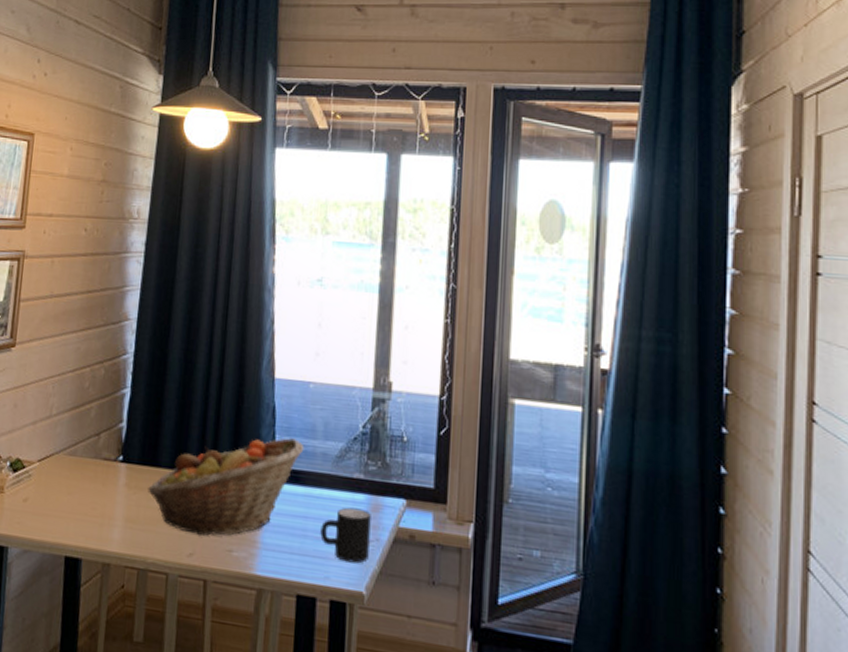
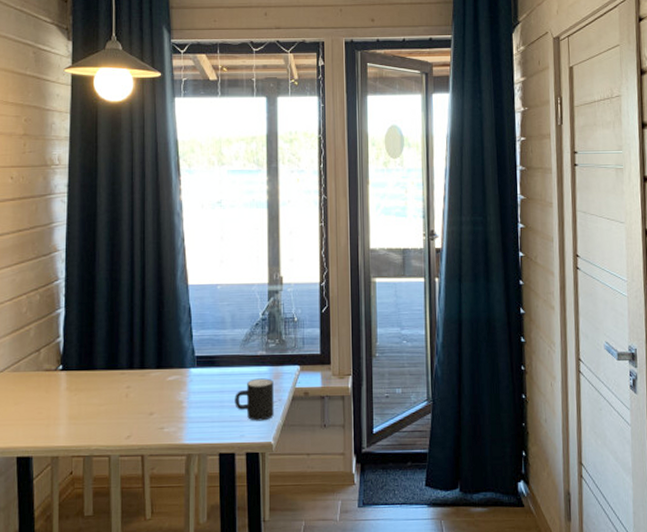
fruit basket: present [148,438,305,536] -> none [87,331,217,420]

